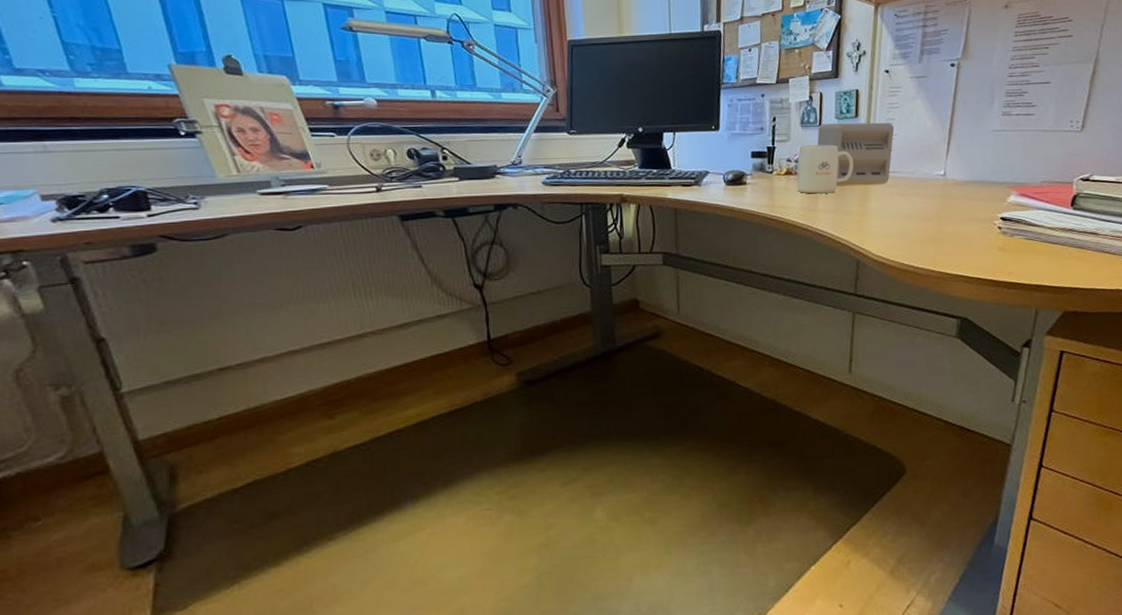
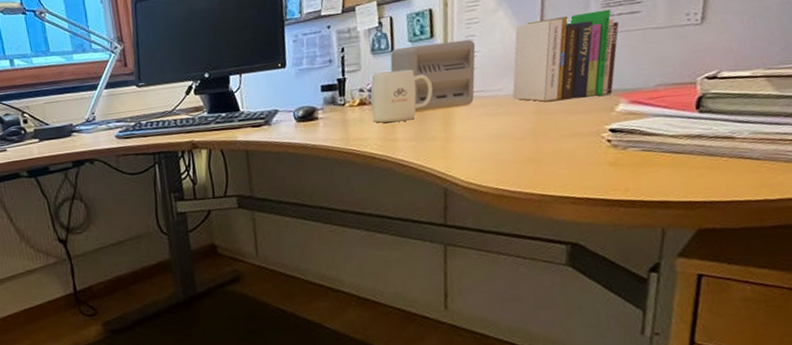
books: none [922,109,1016,187] -> present [512,9,619,102]

